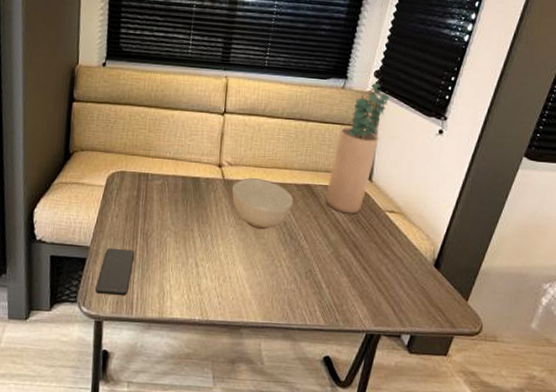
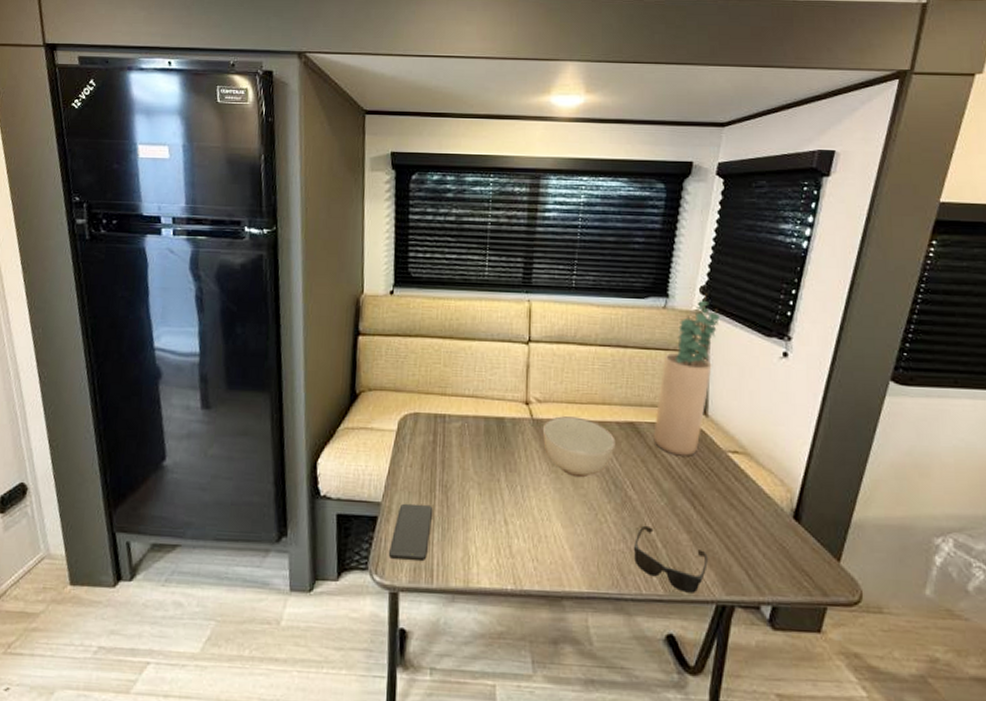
sunglasses: none [302,269,362,324] -> present [633,525,708,593]

